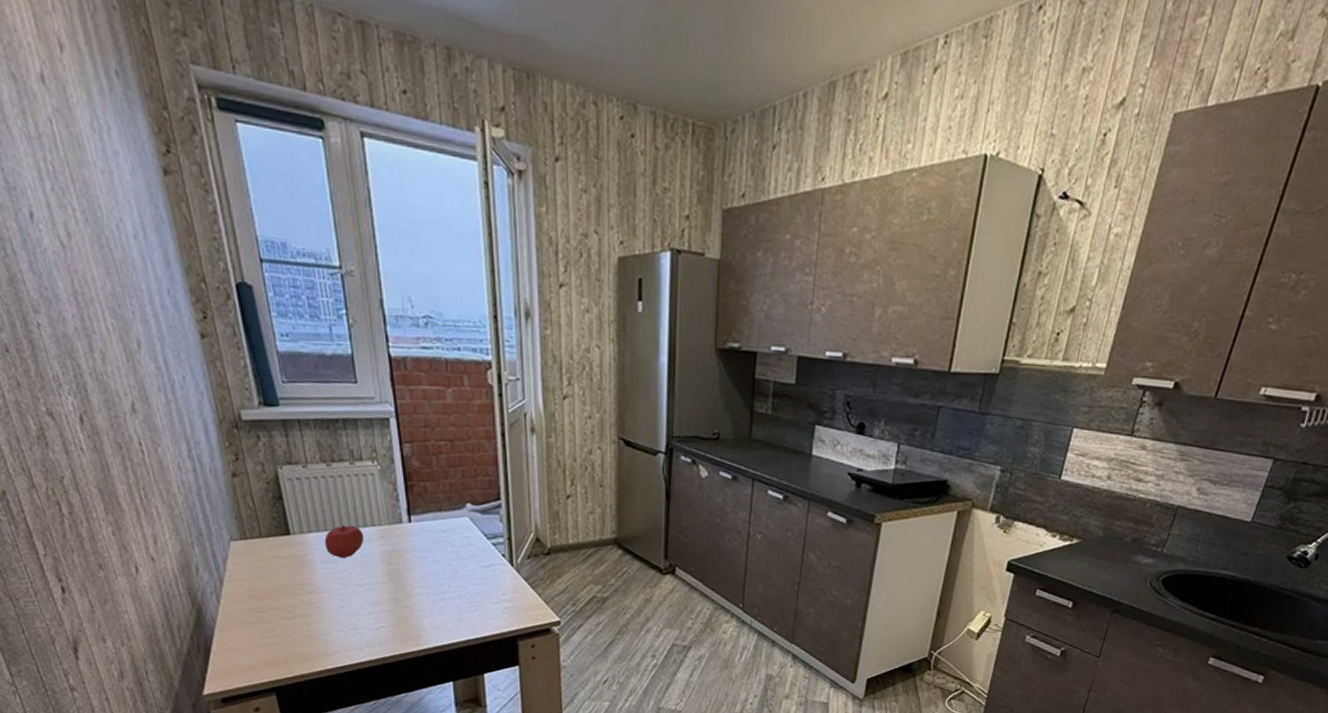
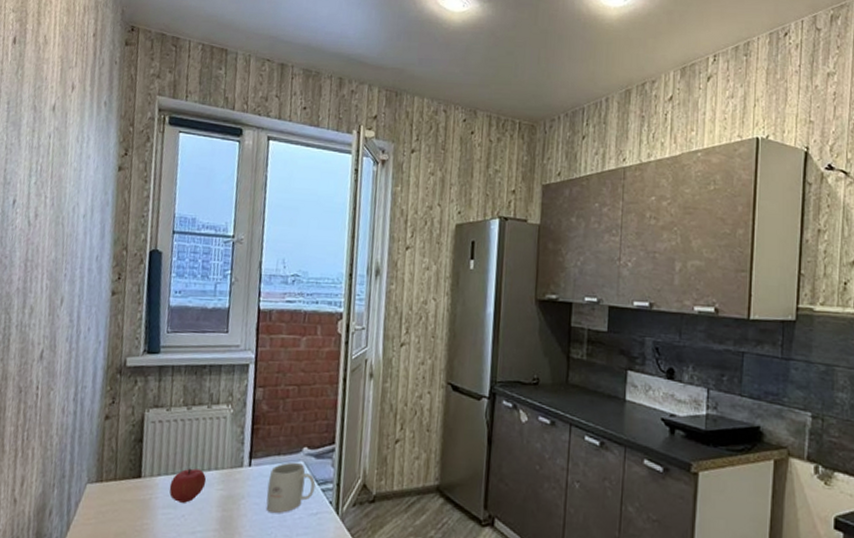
mug: none [433,517,485,566] -> present [266,462,316,513]

